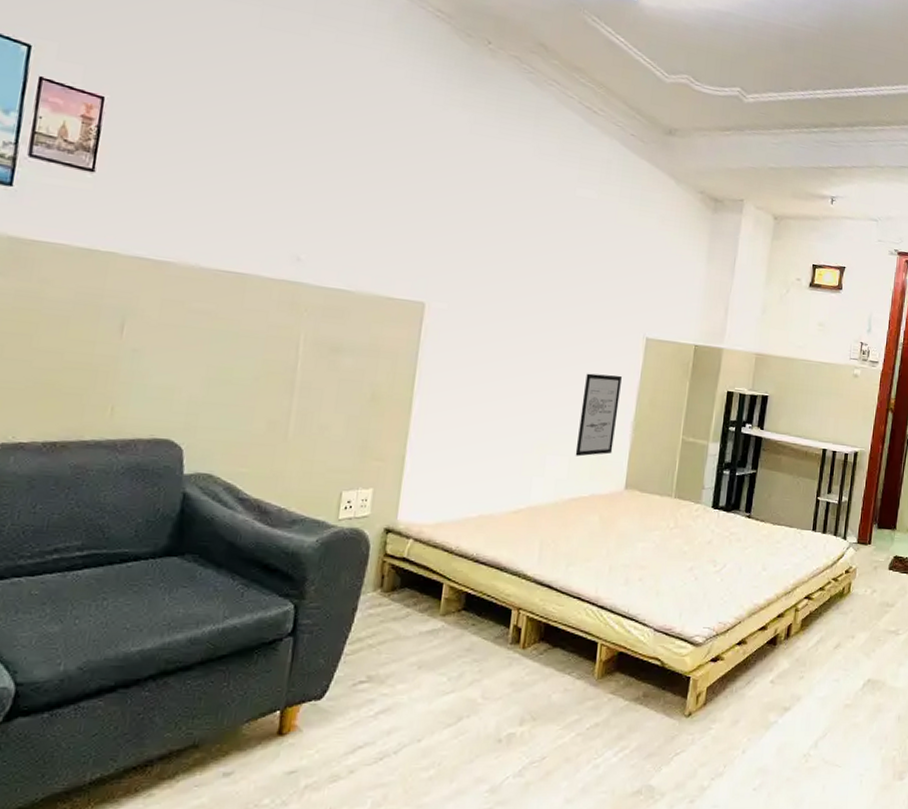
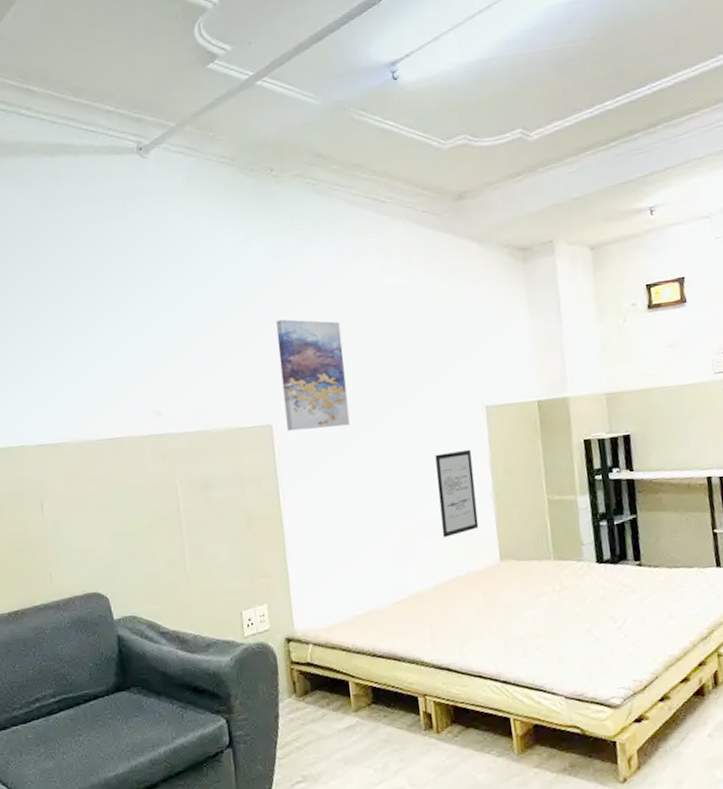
wall art: none [441,197,523,324] -> present [275,319,350,432]

